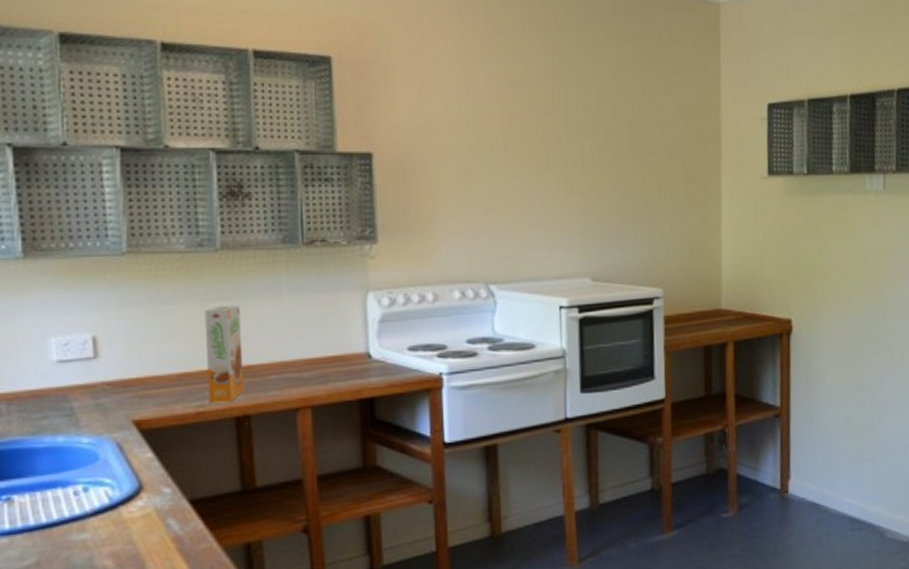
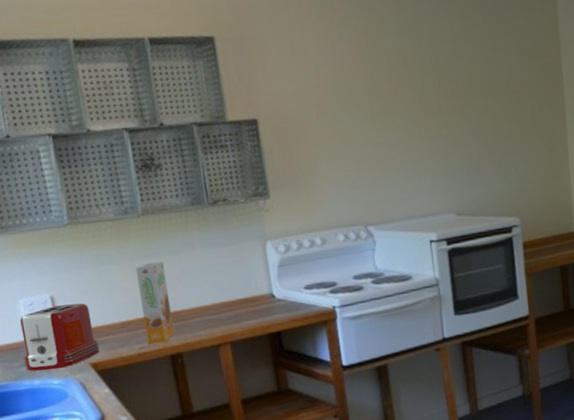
toaster: none [46,347,147,426] -> present [20,303,100,372]

